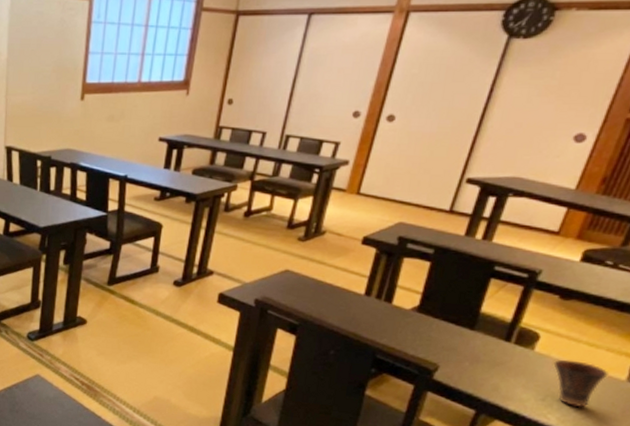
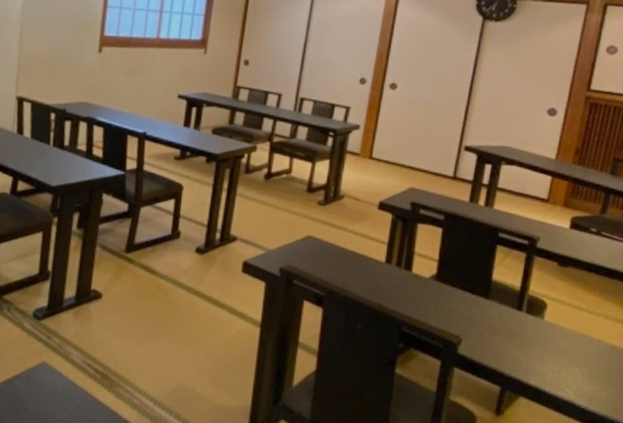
cup: present [553,359,609,408] -> none [563,328,610,380]

